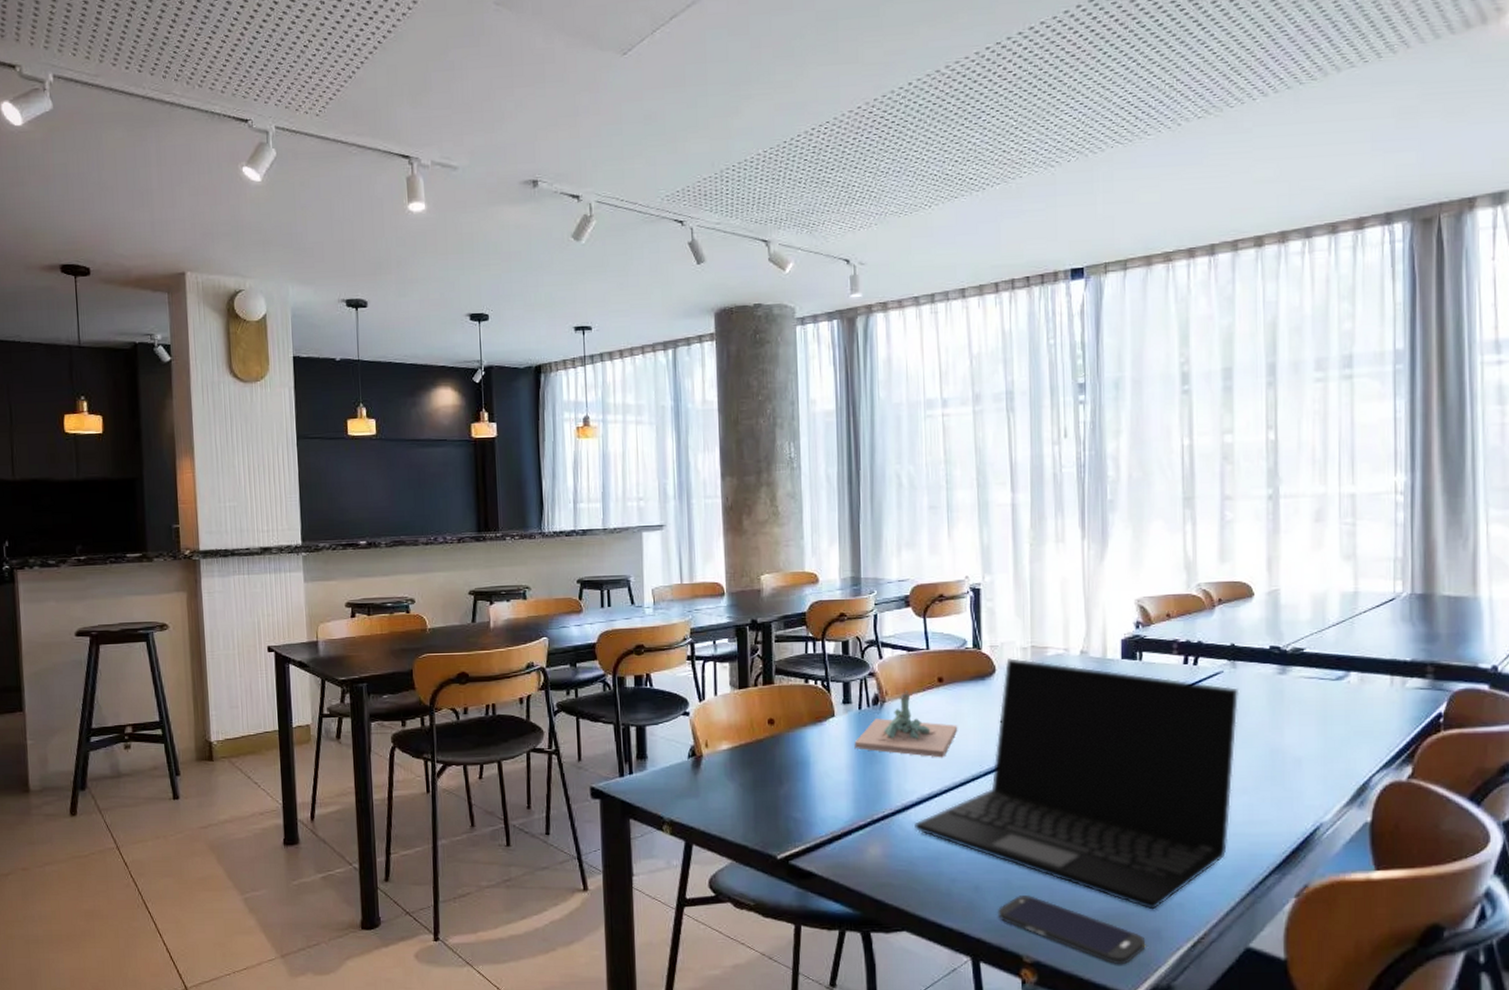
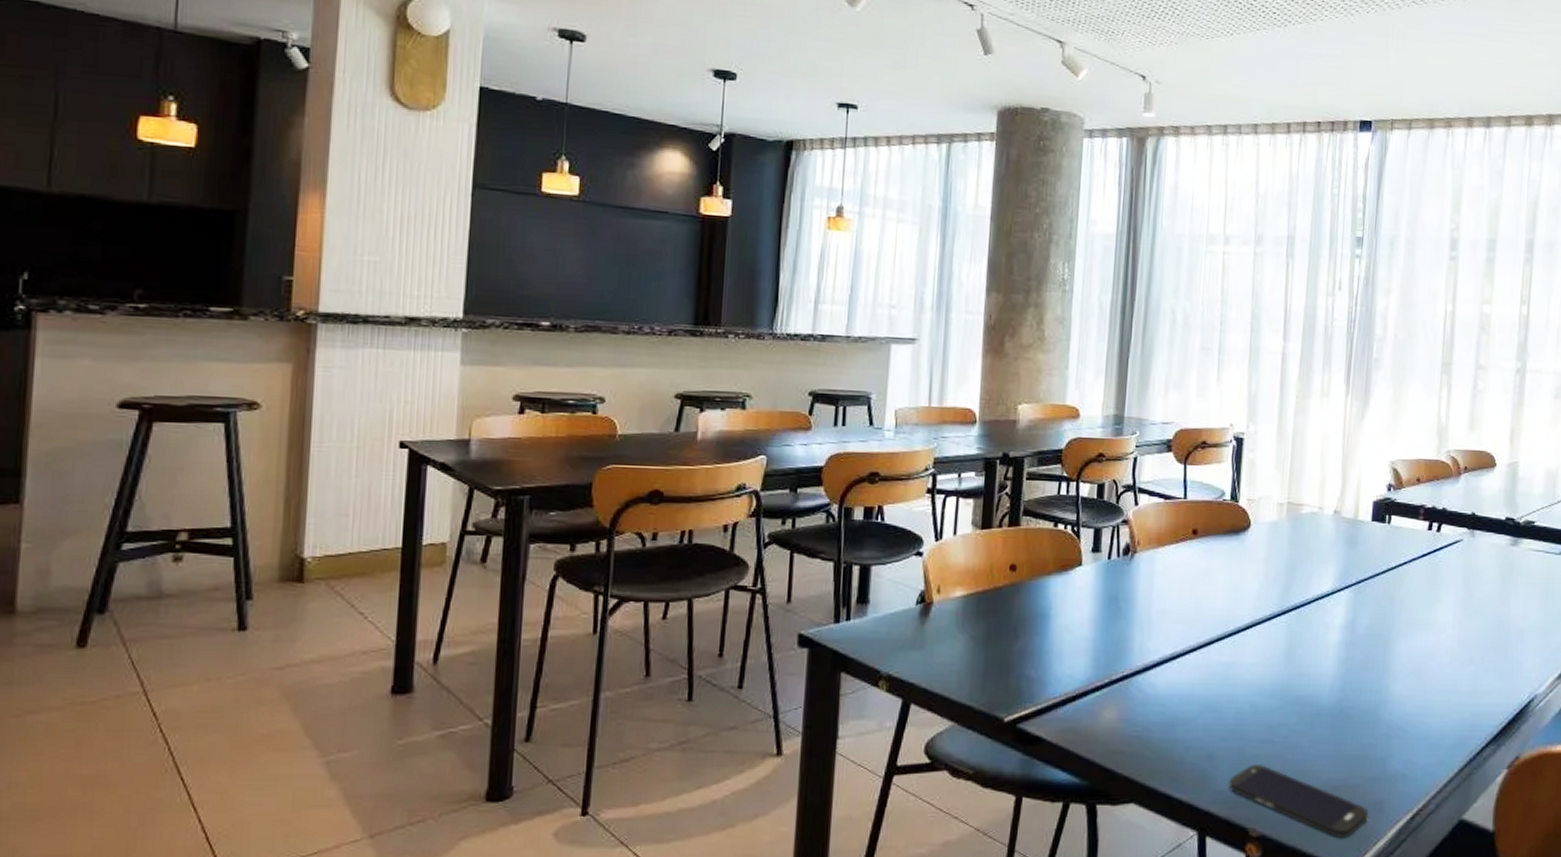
architectural model: present [854,688,958,758] -> none [1099,538,1208,616]
laptop: present [914,658,1240,910] -> none [1153,513,1475,781]

